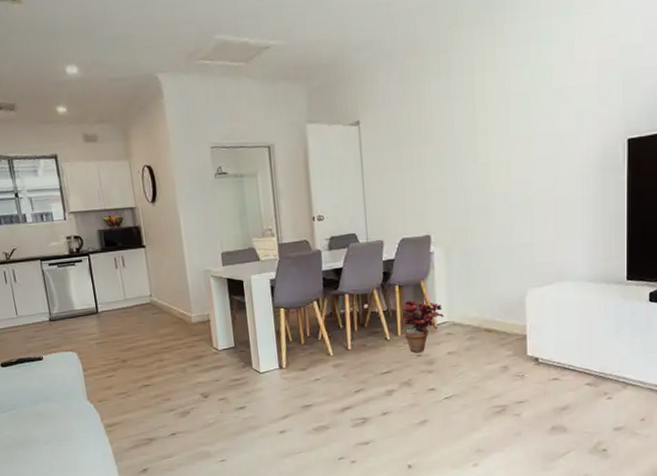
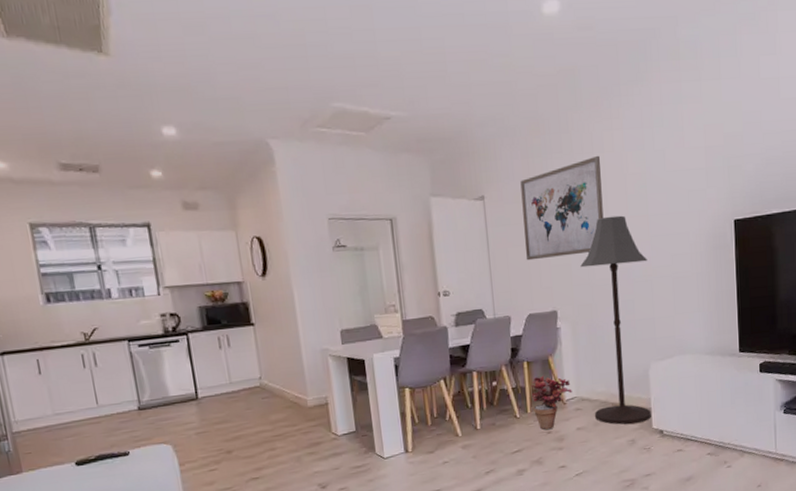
wall art: none [396,75,482,185] -> present [520,155,604,261]
floor lamp: none [456,137,529,351] -> present [580,215,651,425]

